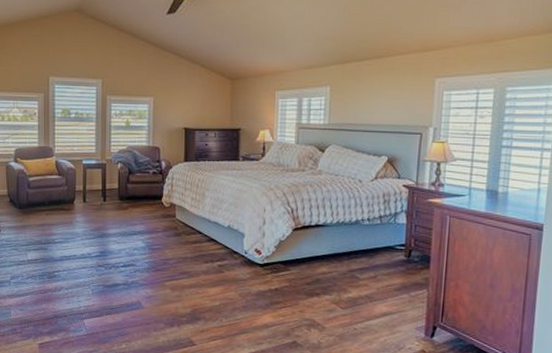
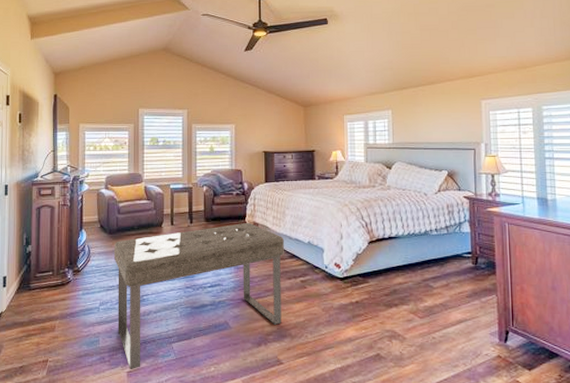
bench: none [24,202,202,343] -> present [113,222,284,370]

